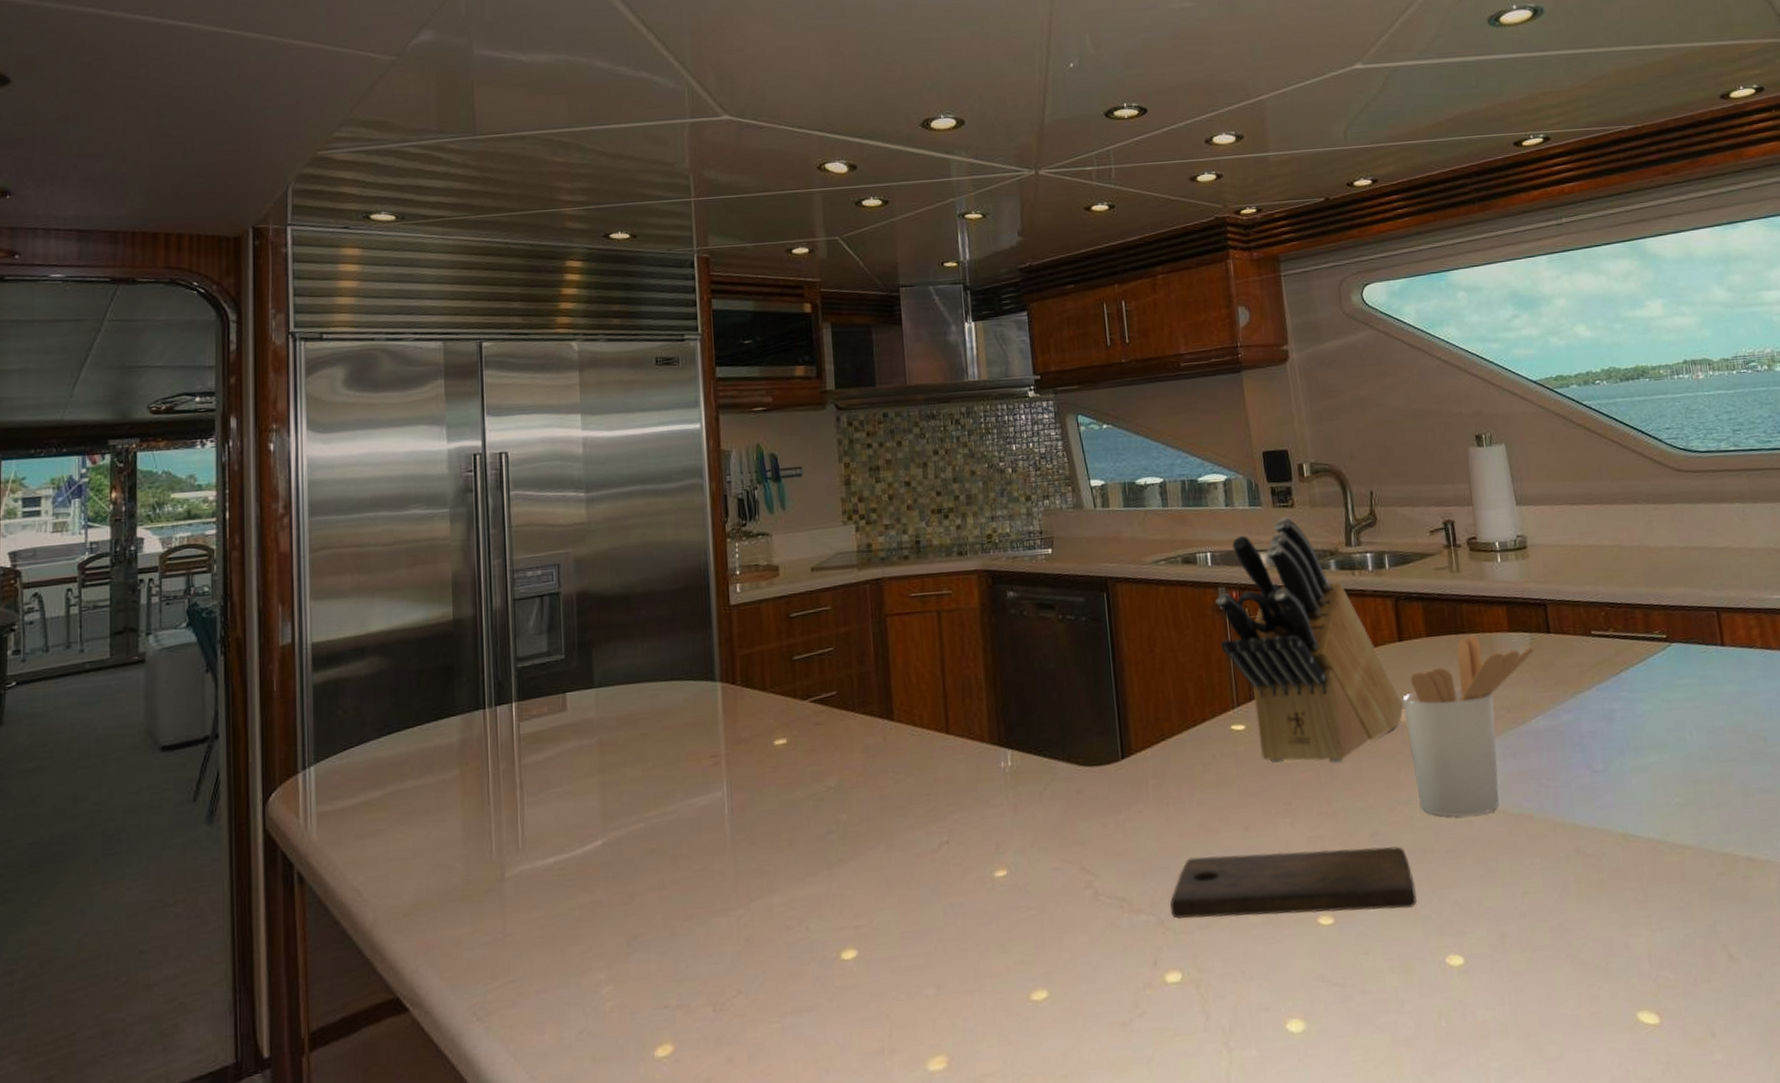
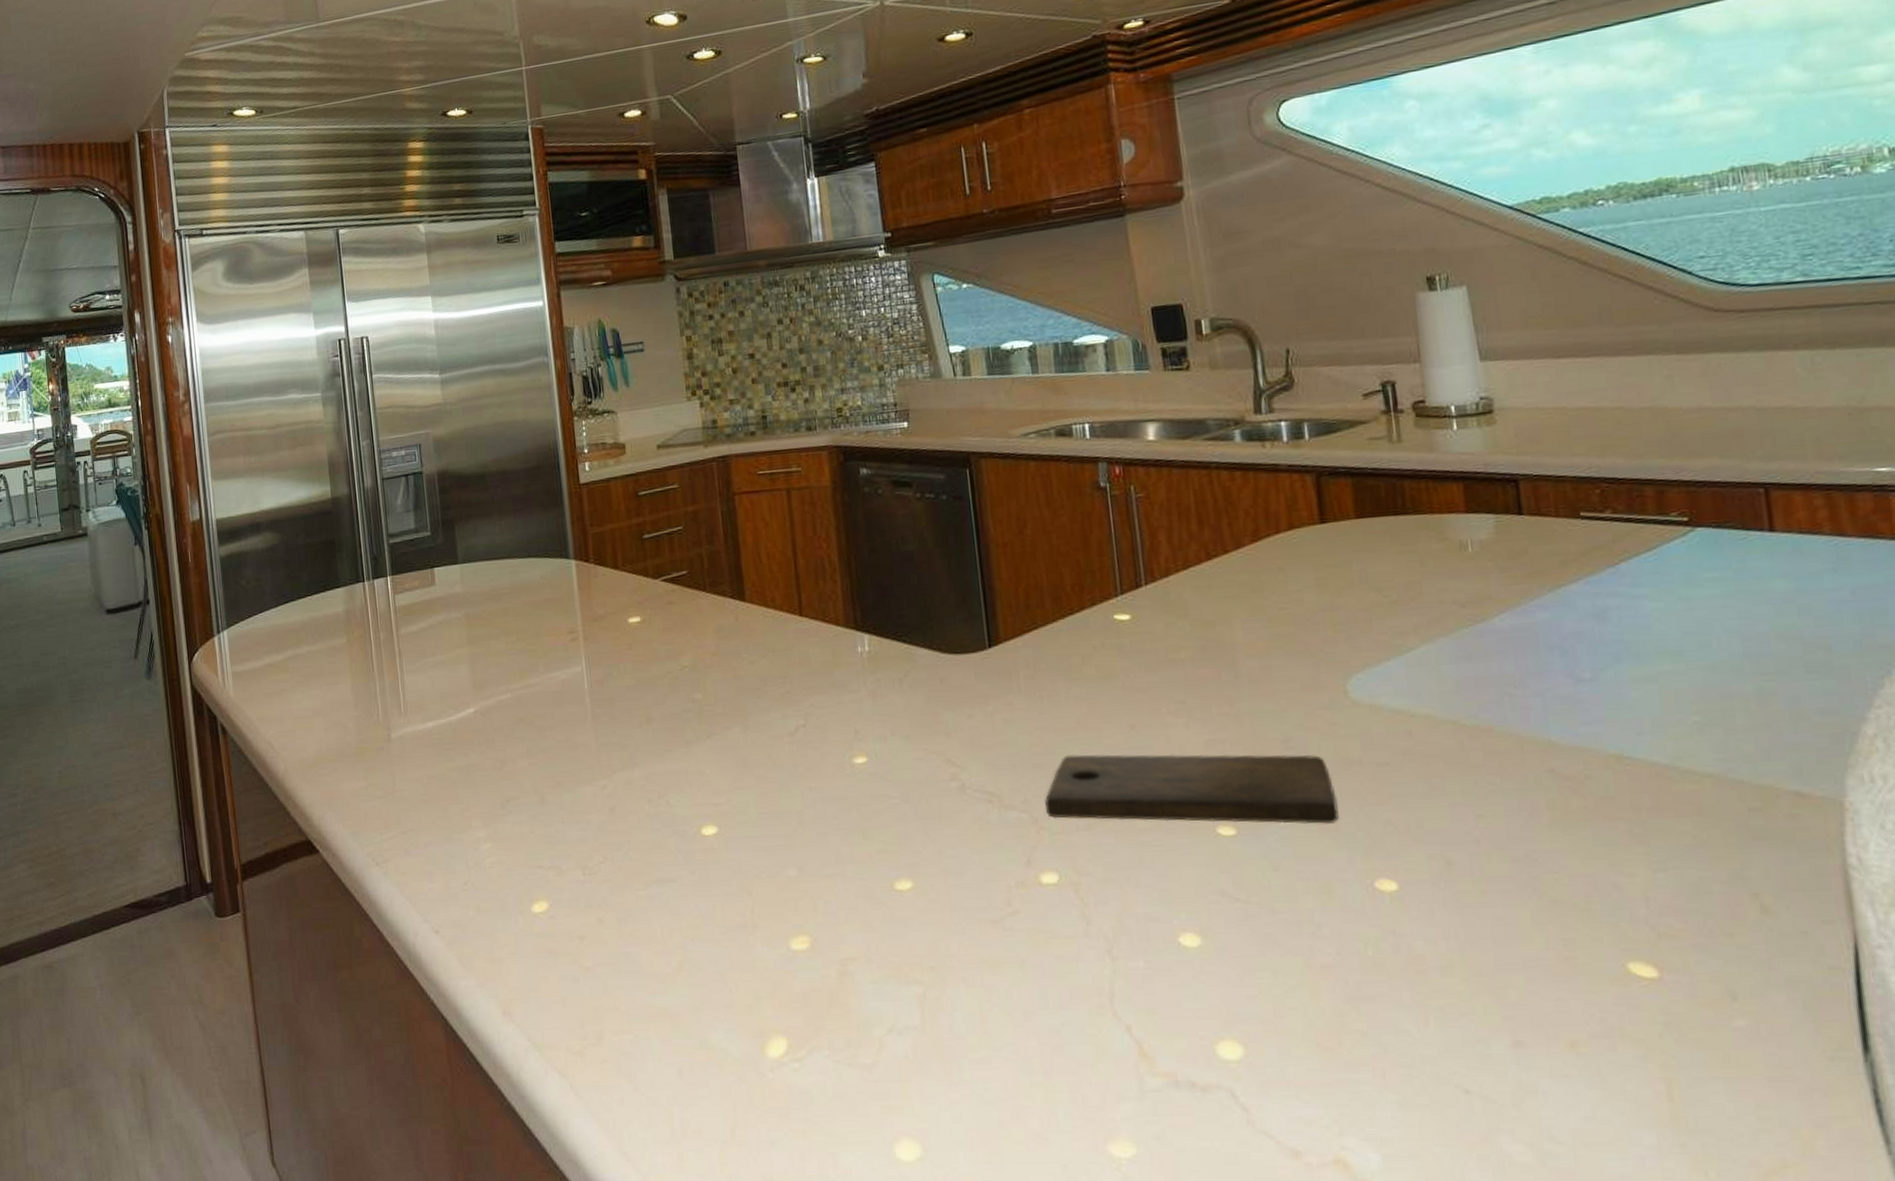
knife block: present [1216,517,1404,763] -> none [1095,381,1326,660]
utensil holder: present [1402,634,1535,817] -> none [1324,515,1500,726]

